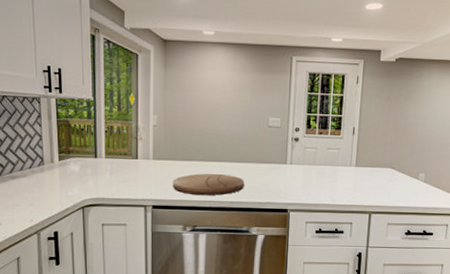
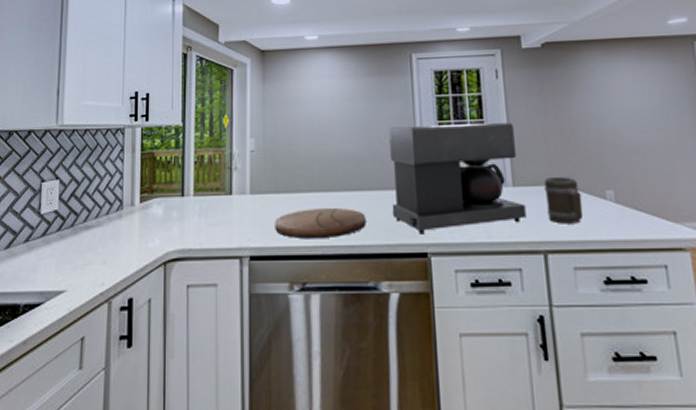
coffee maker: none [264,115,363,197] -> present [389,122,527,235]
barrel: none [376,161,403,195] -> present [544,176,584,224]

